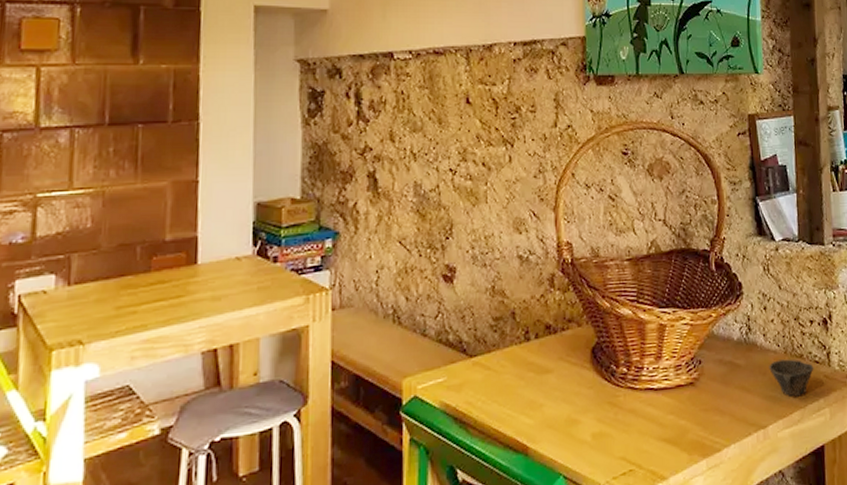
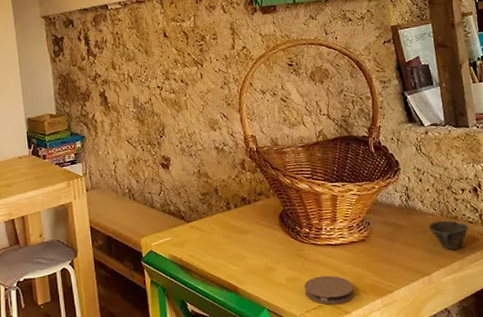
coaster: none [613,429,675,468] -> present [303,275,355,305]

